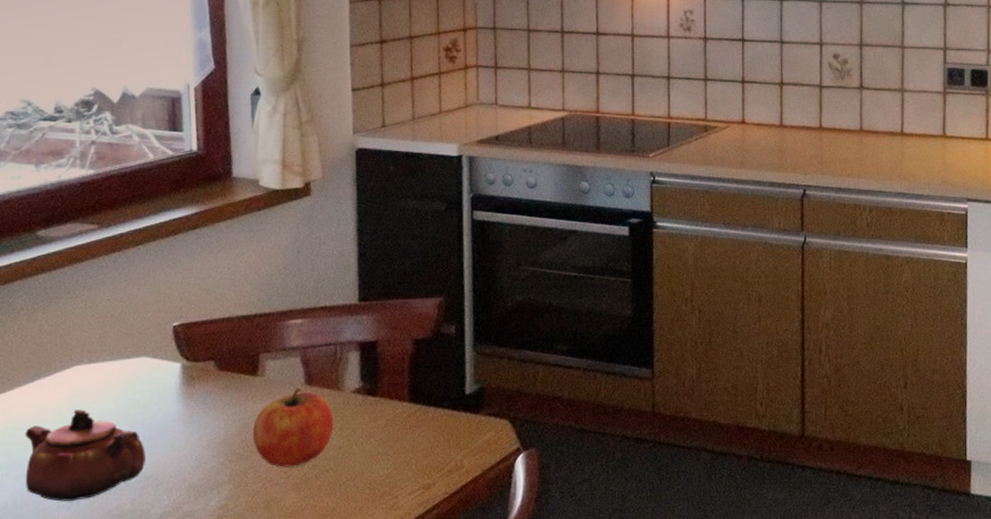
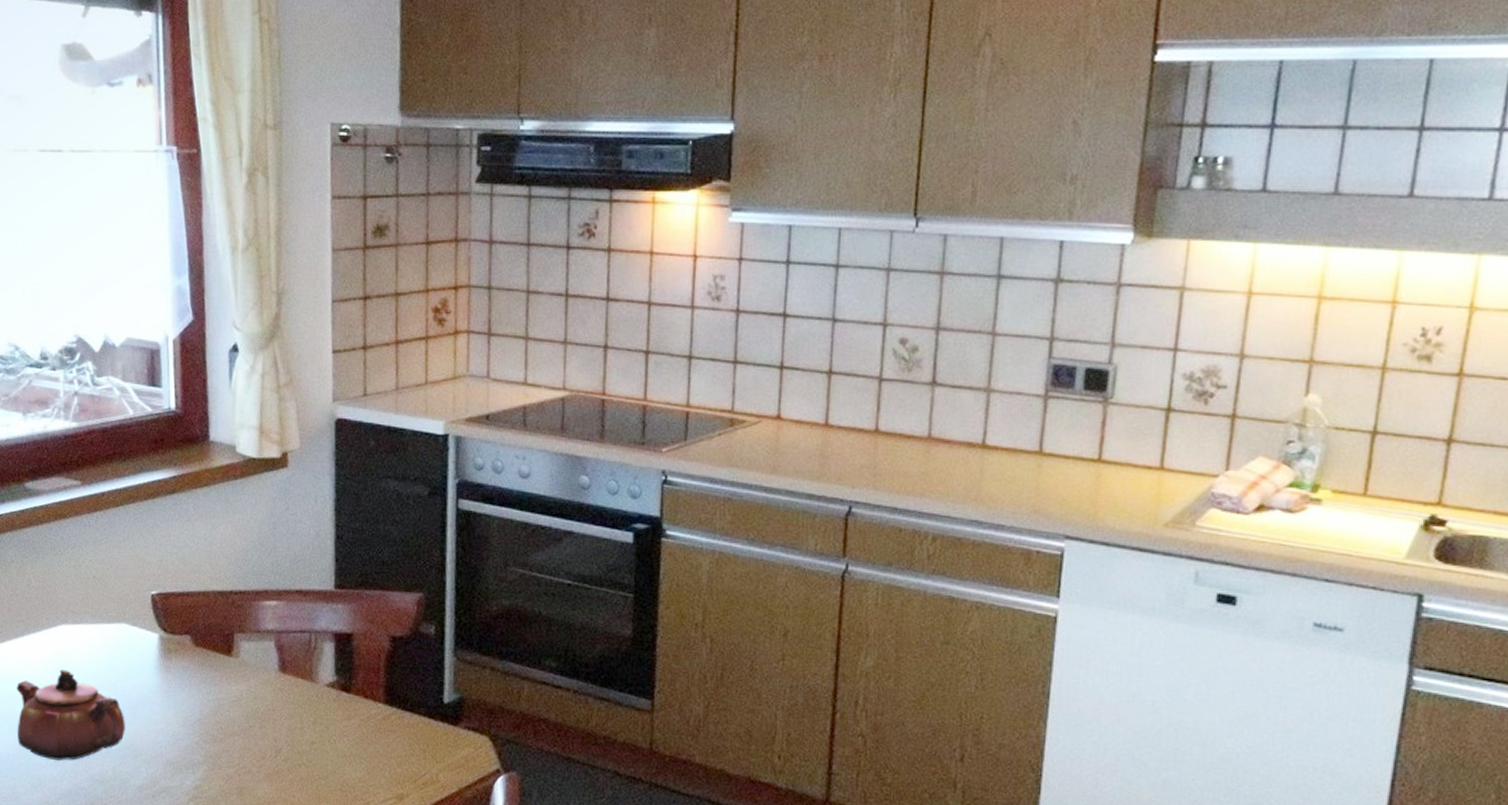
fruit: present [252,387,334,467] -> none [226,673,307,756]

